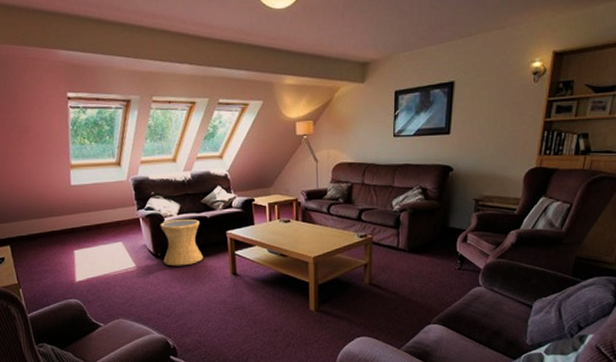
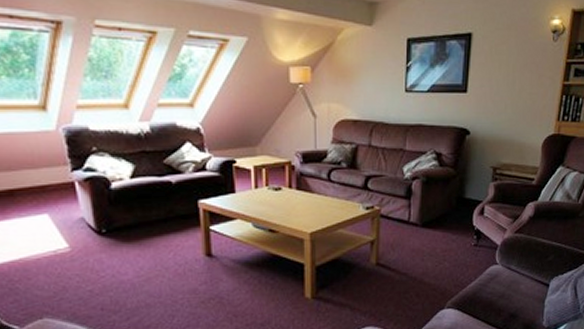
side table: present [160,218,203,266] -> none [105,183,166,246]

